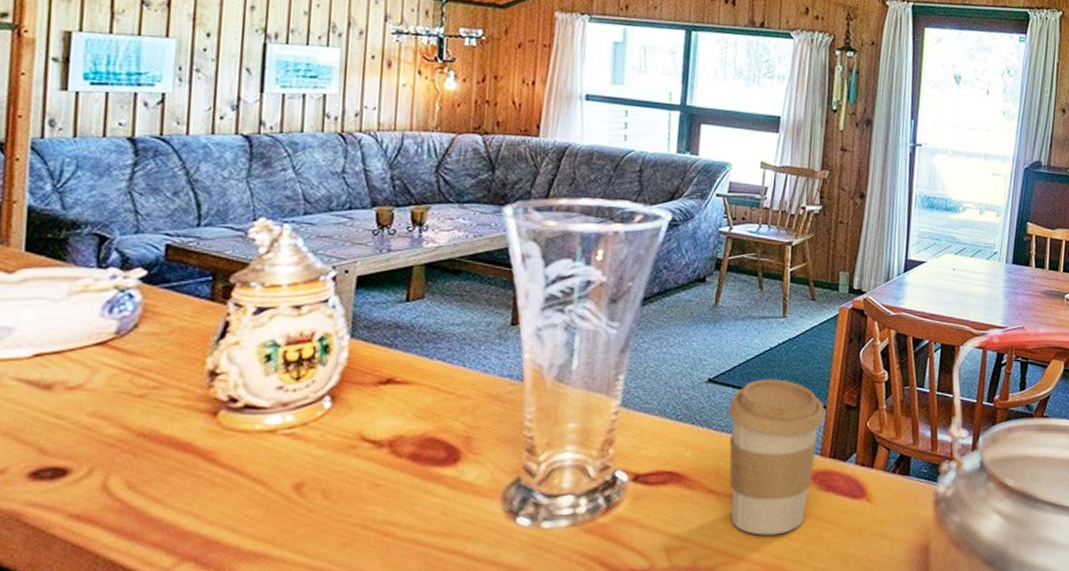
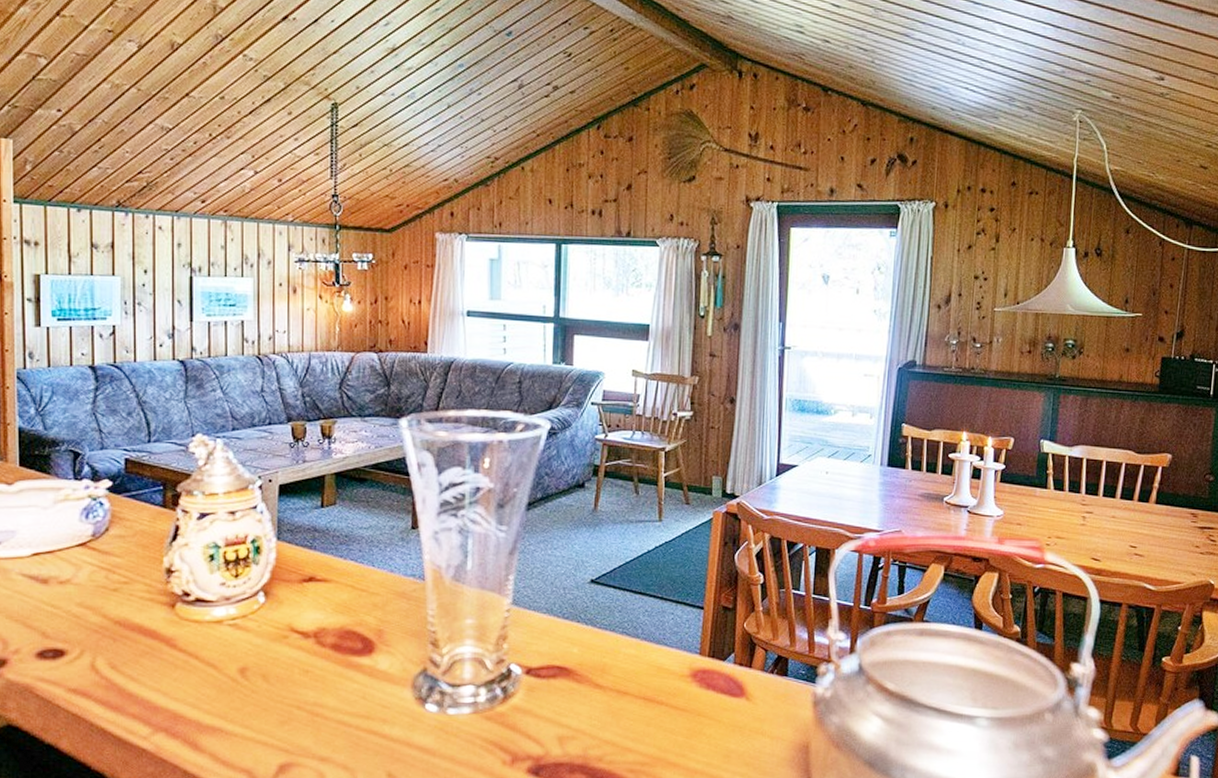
coffee cup: present [728,379,825,535] -> none [610,580,703,729]

